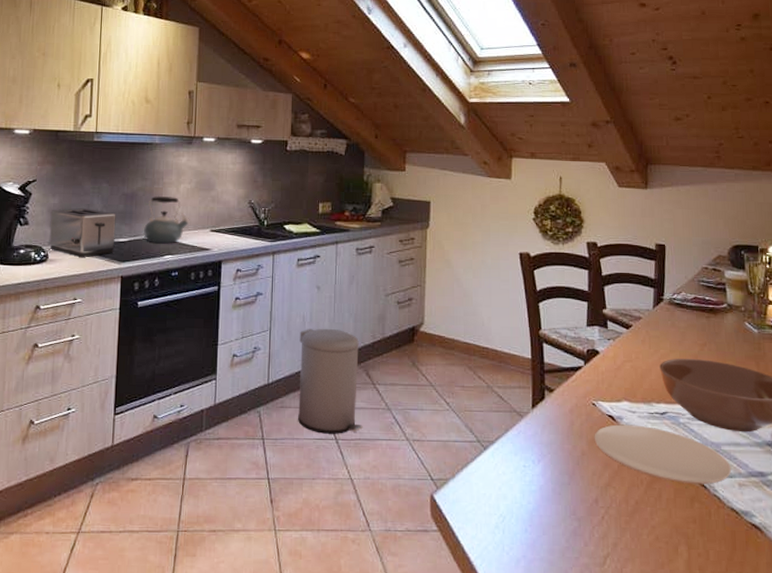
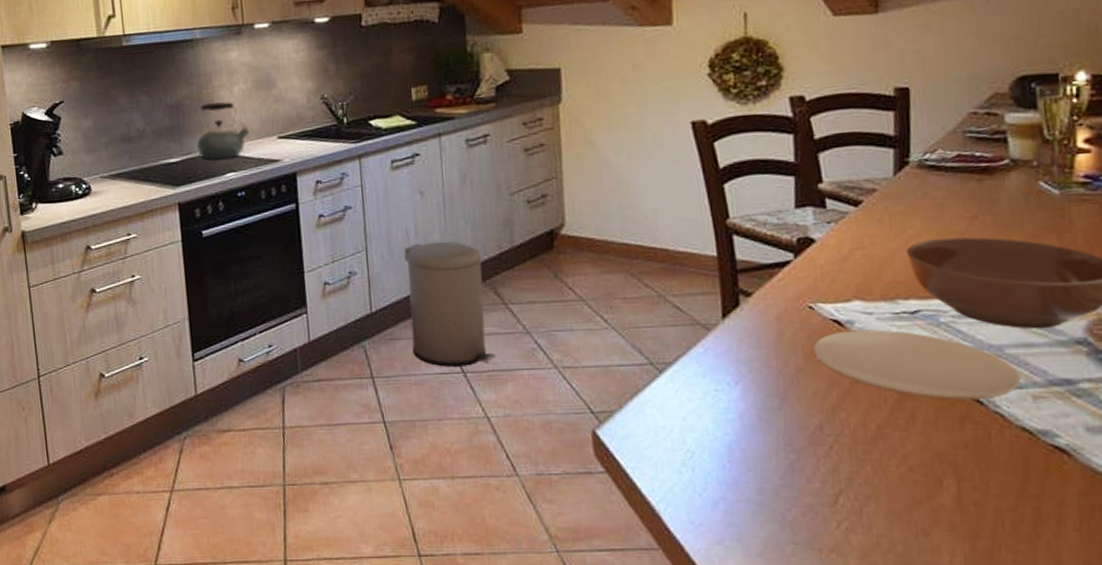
toaster: present [50,207,116,257] -> none [86,127,166,186]

